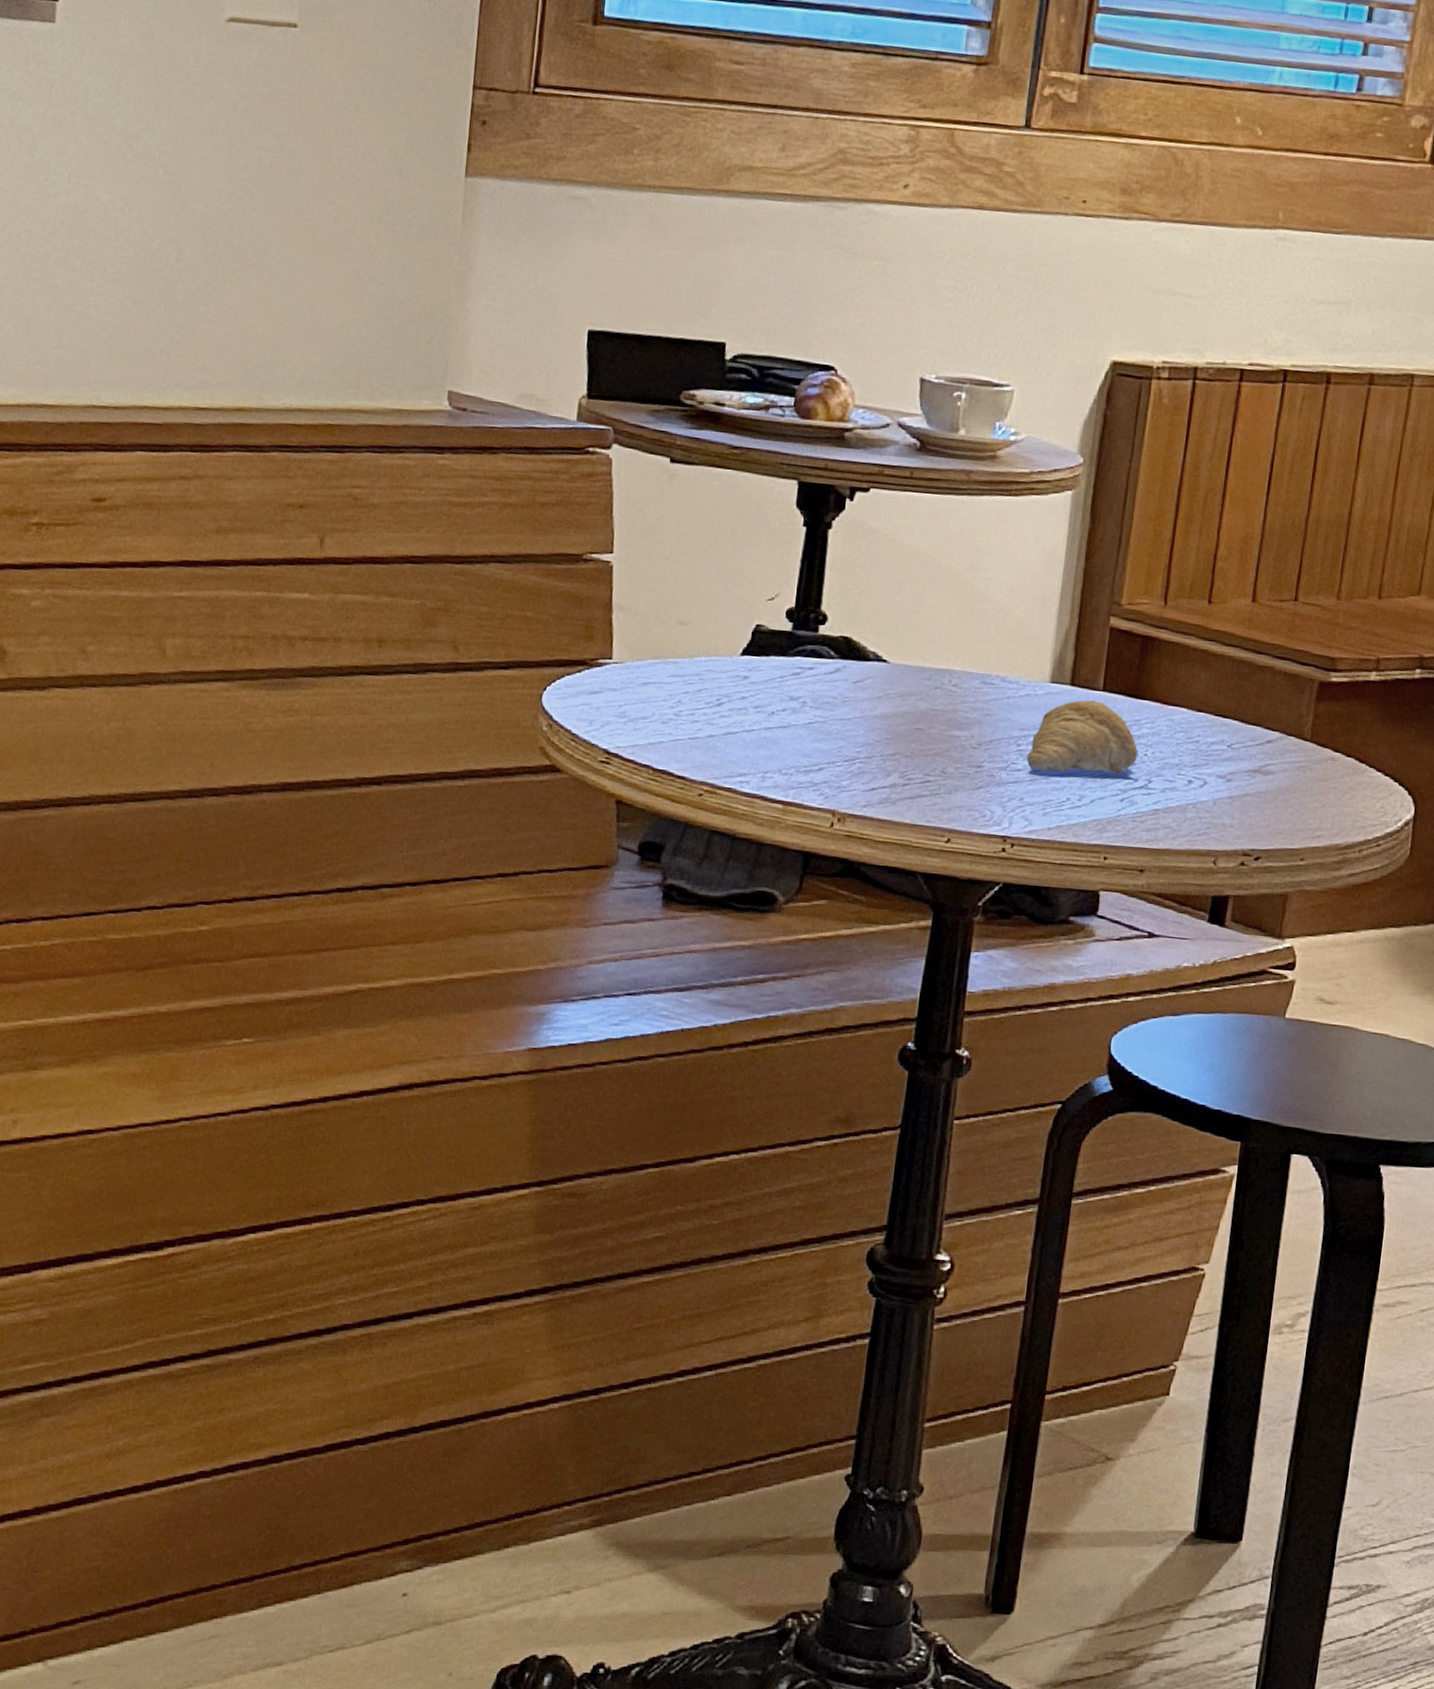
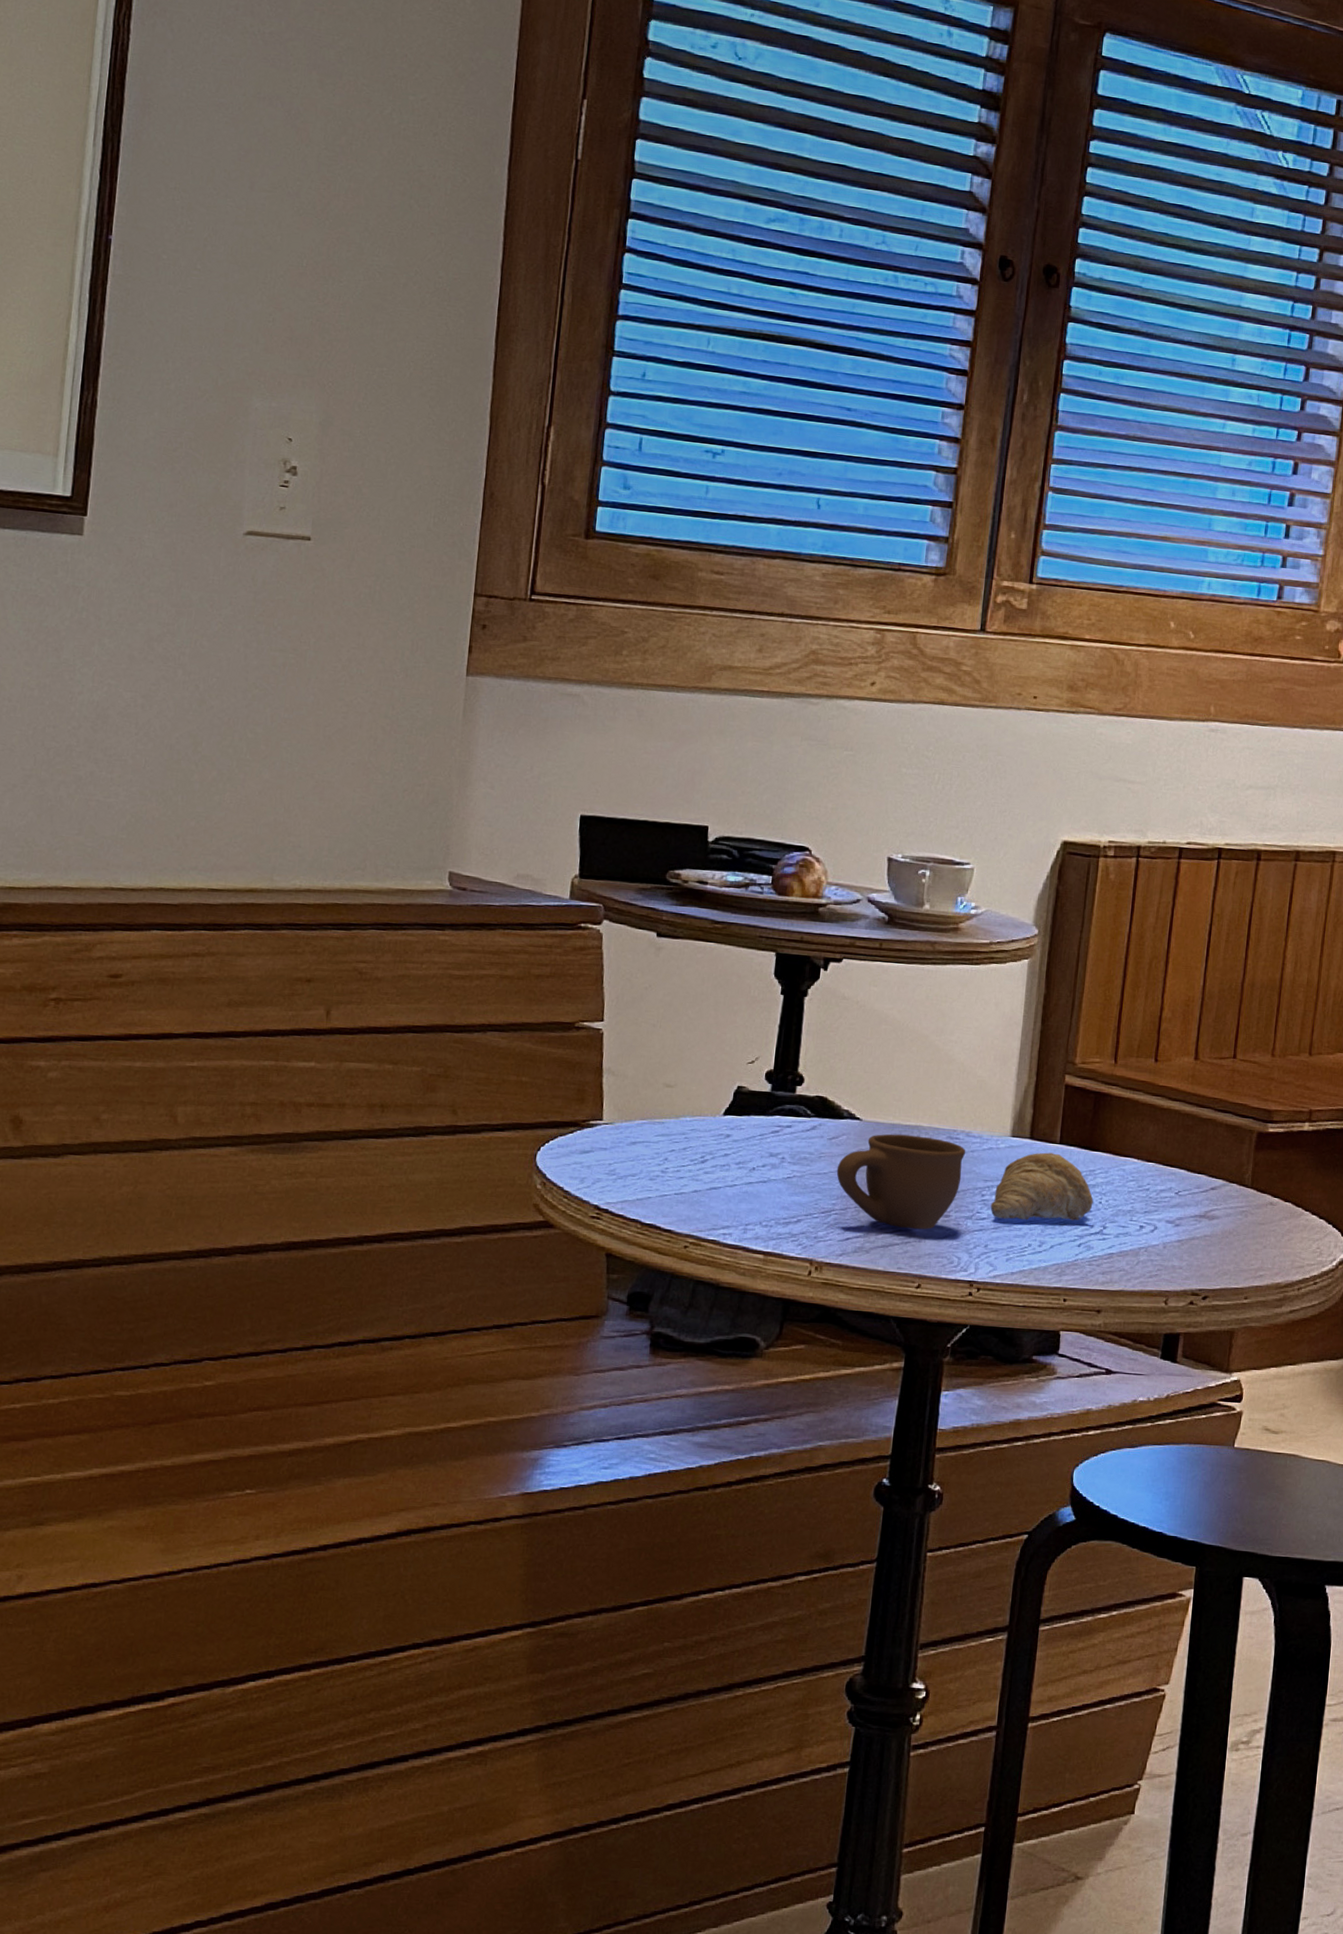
cup: none [861,677,1001,781] -> present [836,1134,966,1230]

